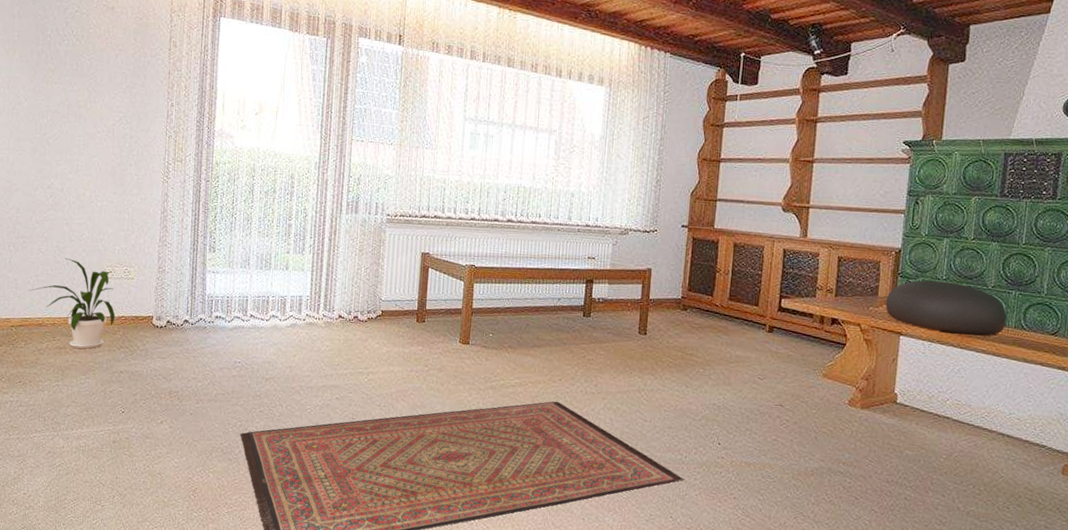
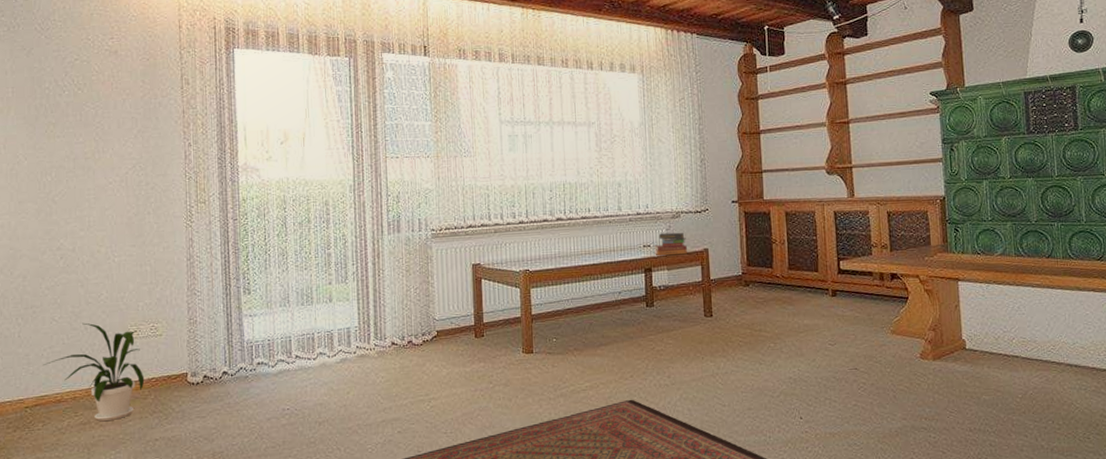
books: none [598,247,632,272] -> present [654,232,688,256]
cushion: present [885,280,1008,336] -> none [939,222,1055,272]

